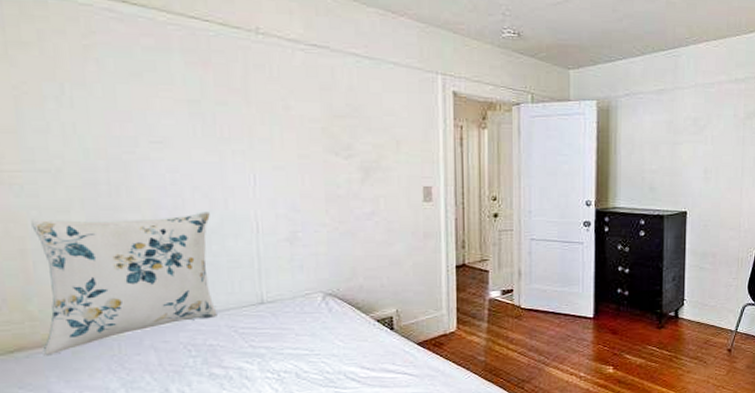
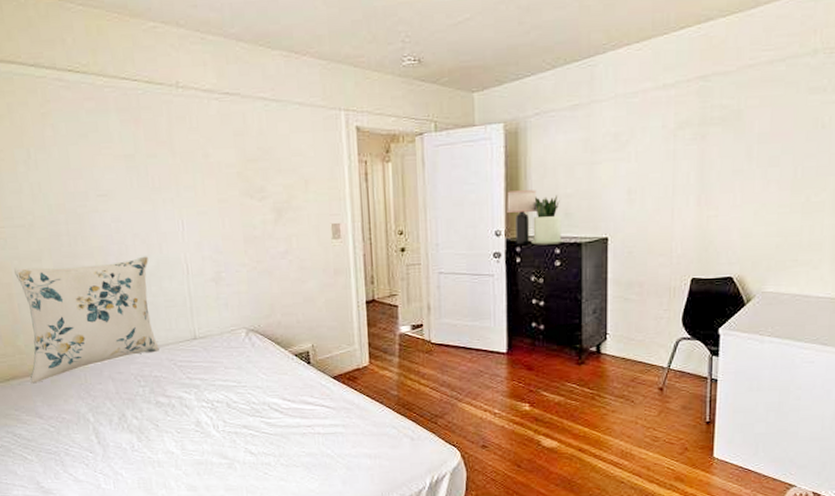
table lamp: none [597,164,625,215] -> present [507,190,537,245]
planter: none [618,170,649,216] -> present [530,194,564,245]

